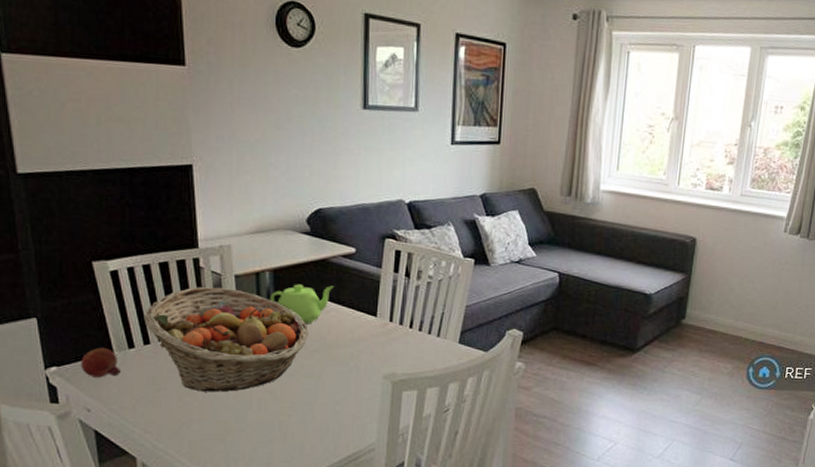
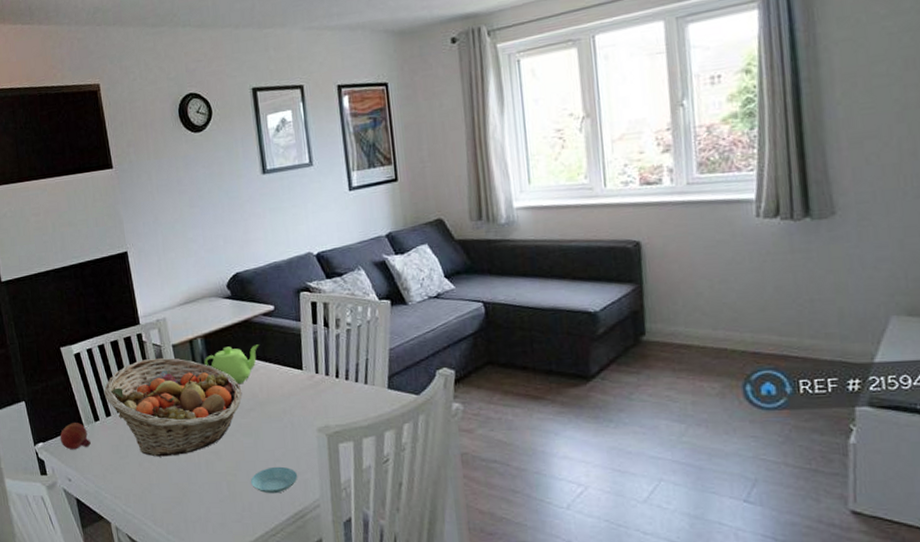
saucer: none [305,409,357,436] -> present [250,466,298,494]

